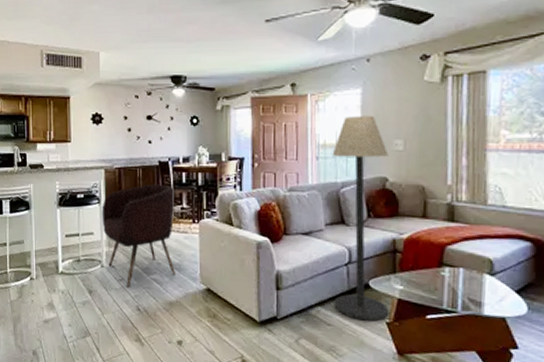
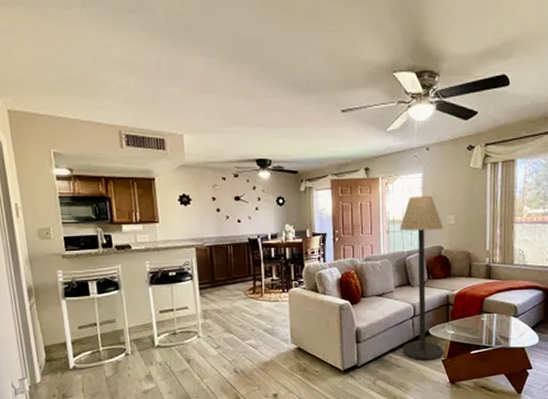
armchair: present [101,184,175,288] -> none [194,259,268,354]

